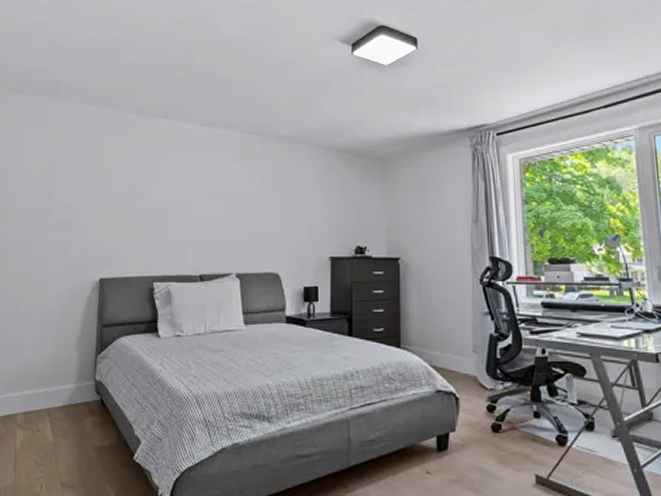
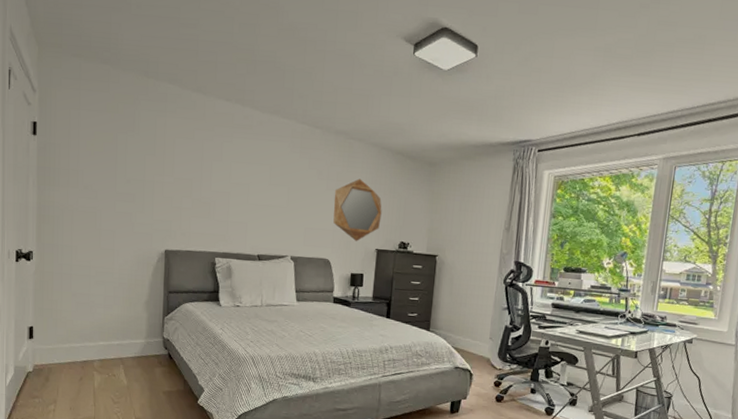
home mirror: none [279,182,333,250] -> present [333,178,382,241]

